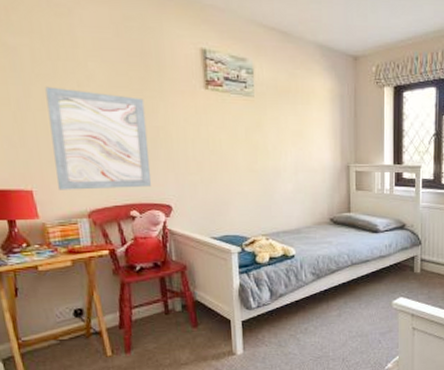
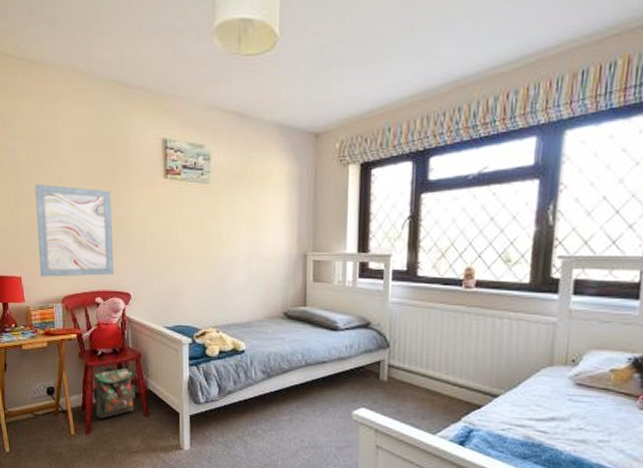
backpack: none [131,282,181,336] -> present [93,368,134,419]

